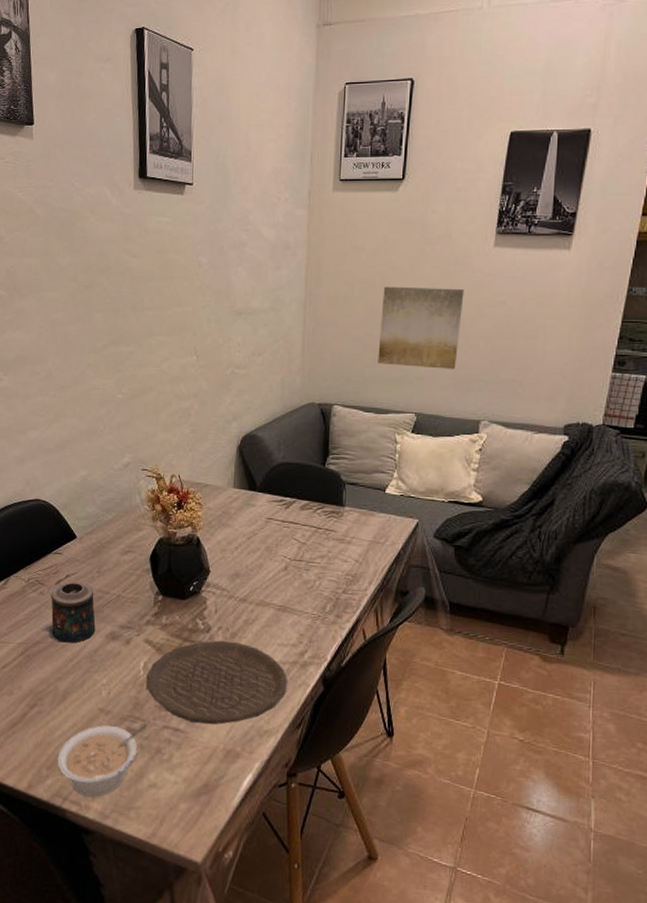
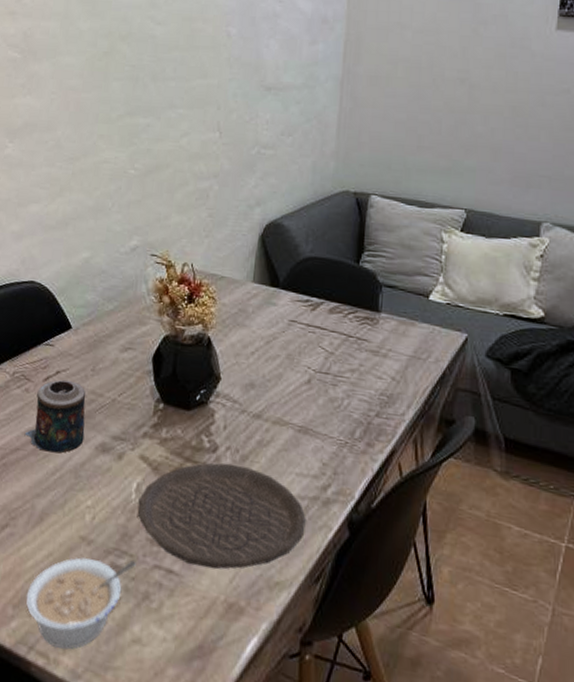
wall art: present [377,286,464,369] -> none [422,67,523,162]

